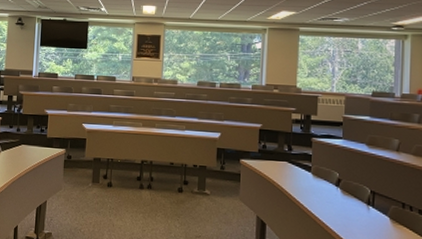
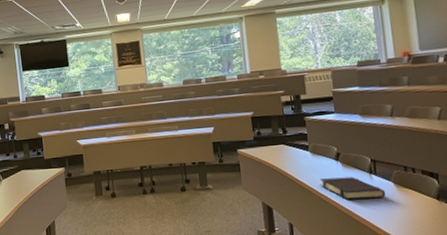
book: none [317,202,381,231] -> present [319,176,386,199]

